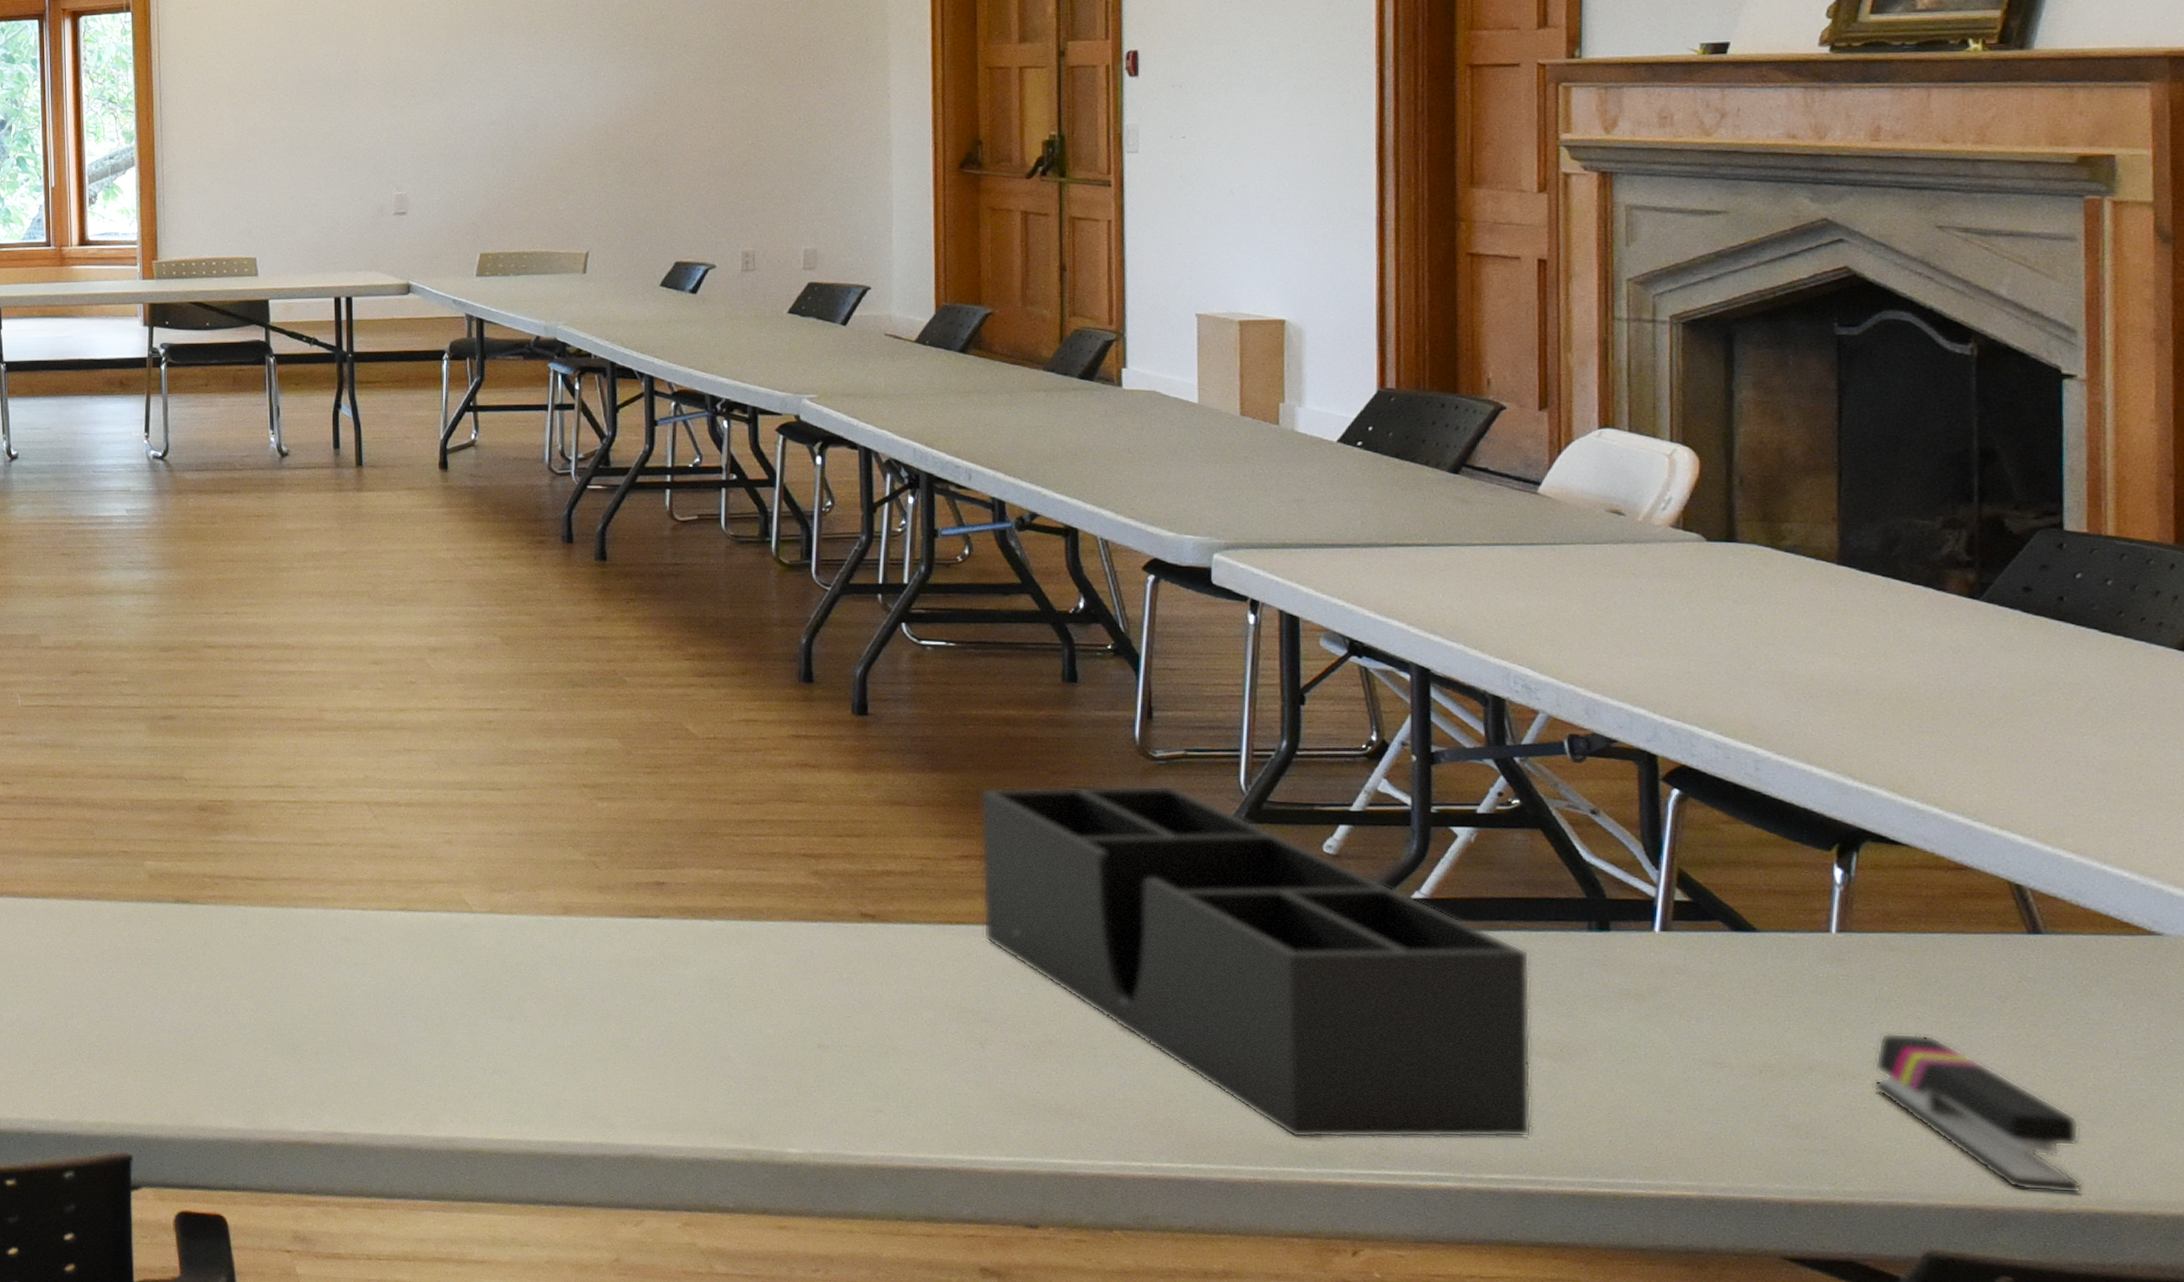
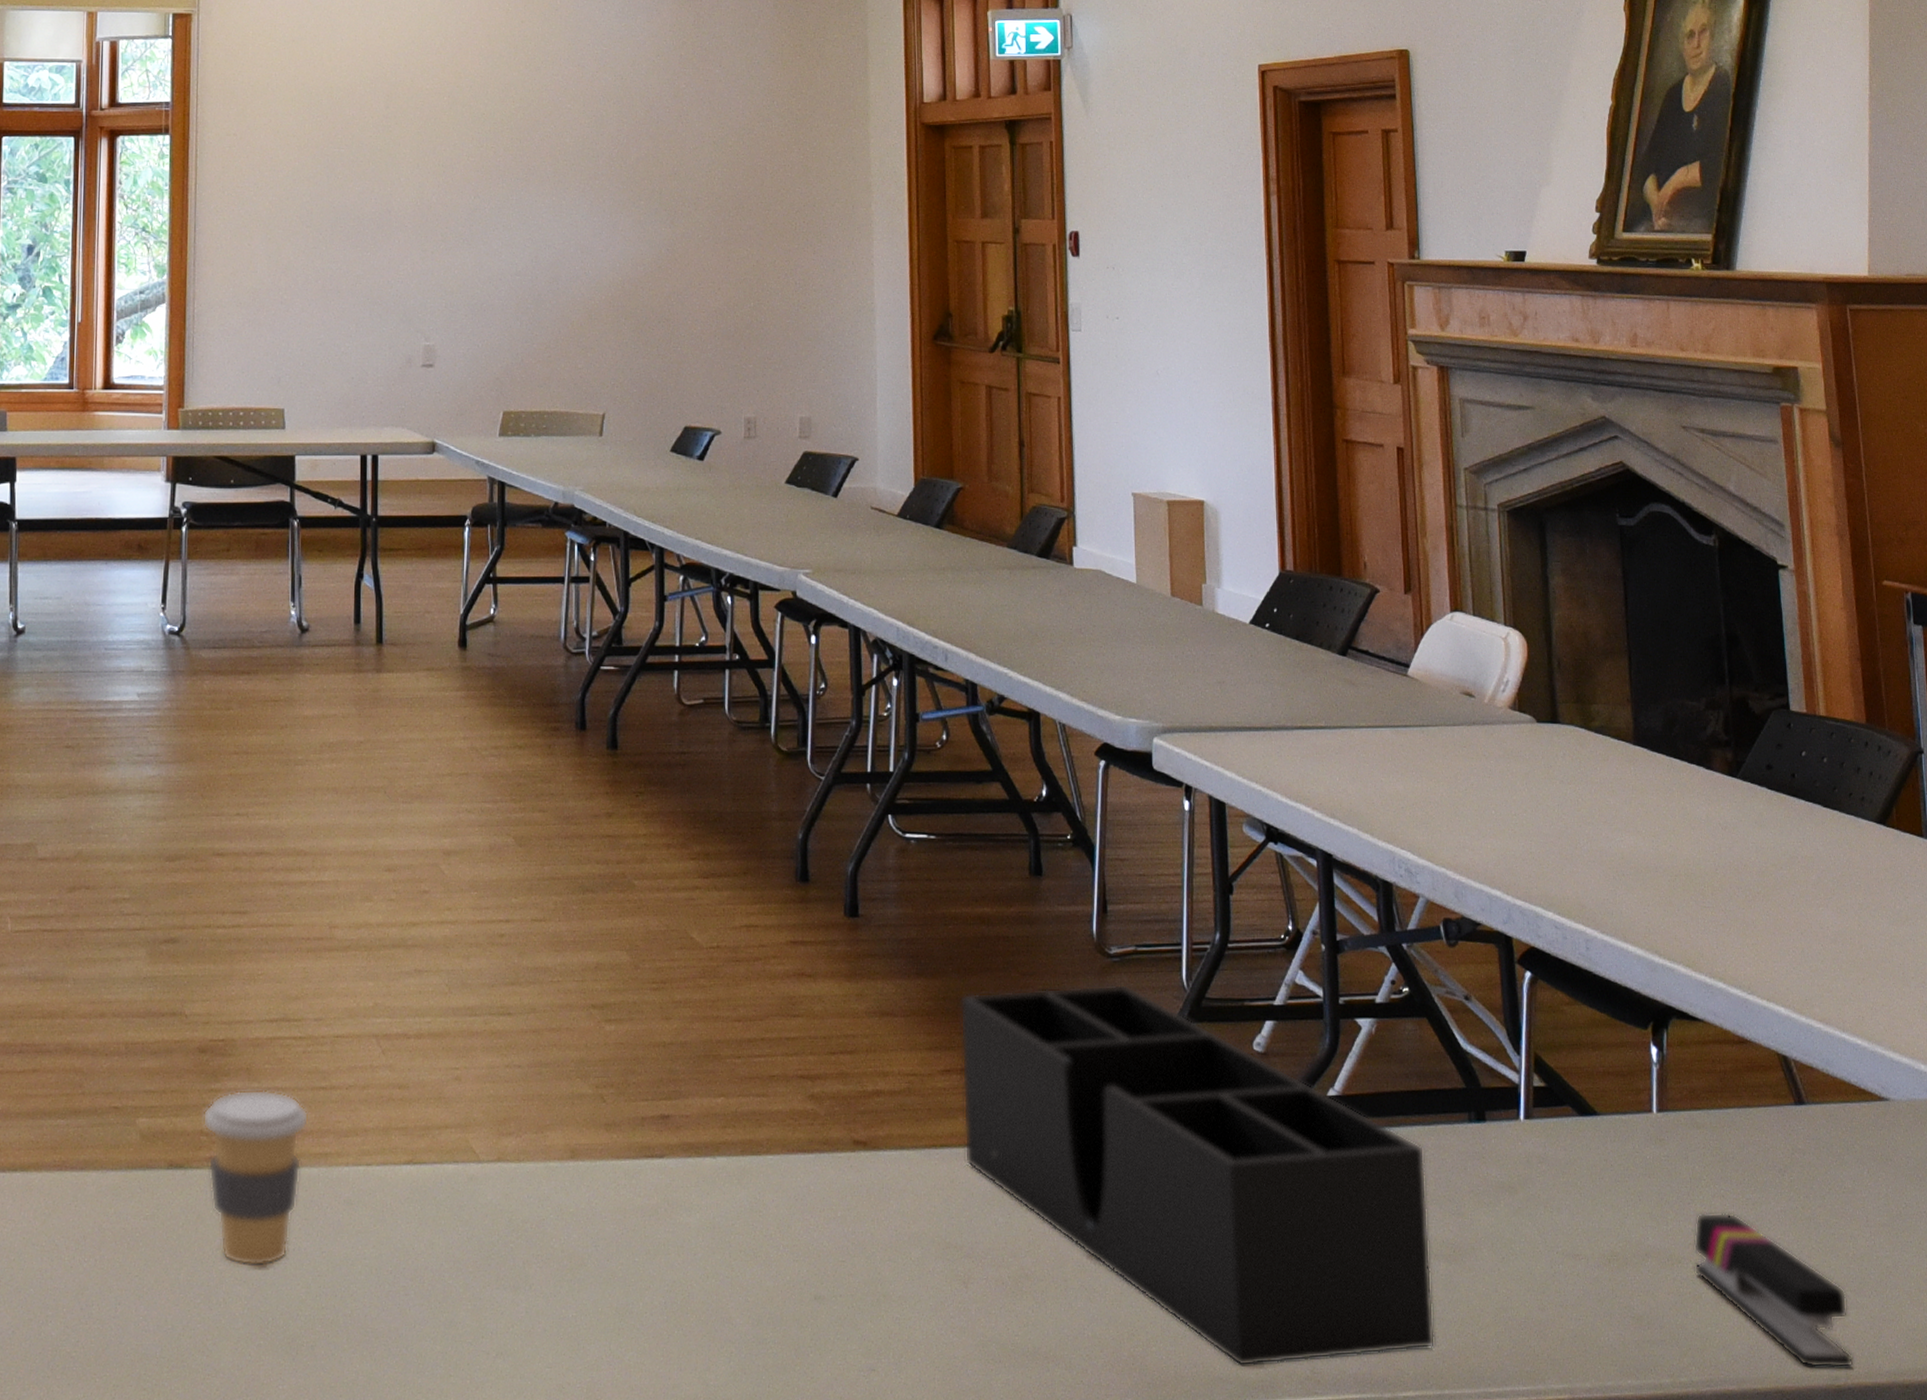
coffee cup: none [205,842,306,986] -> present [202,1089,309,1267]

